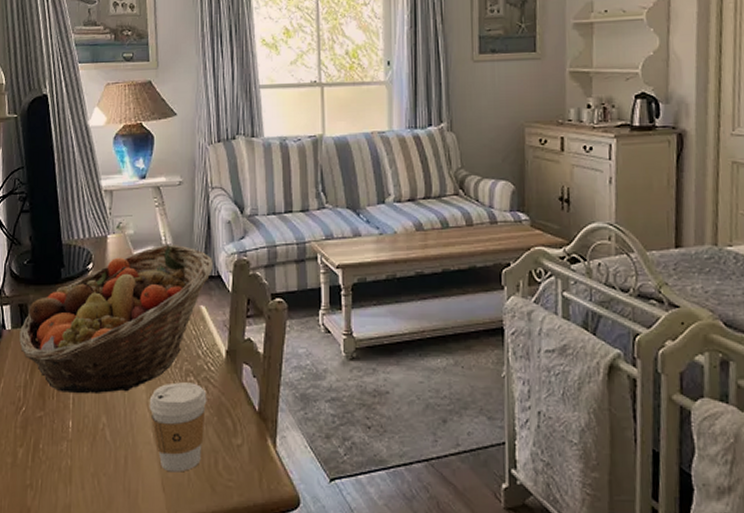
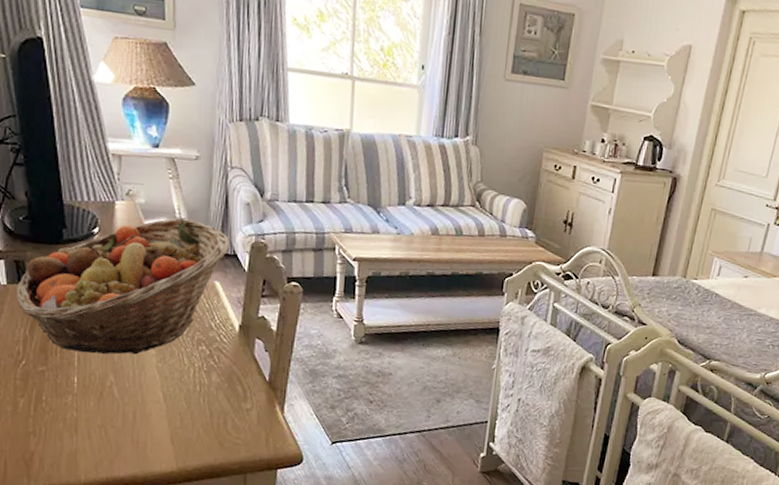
coffee cup: present [149,382,207,472] -> none [159,350,219,429]

